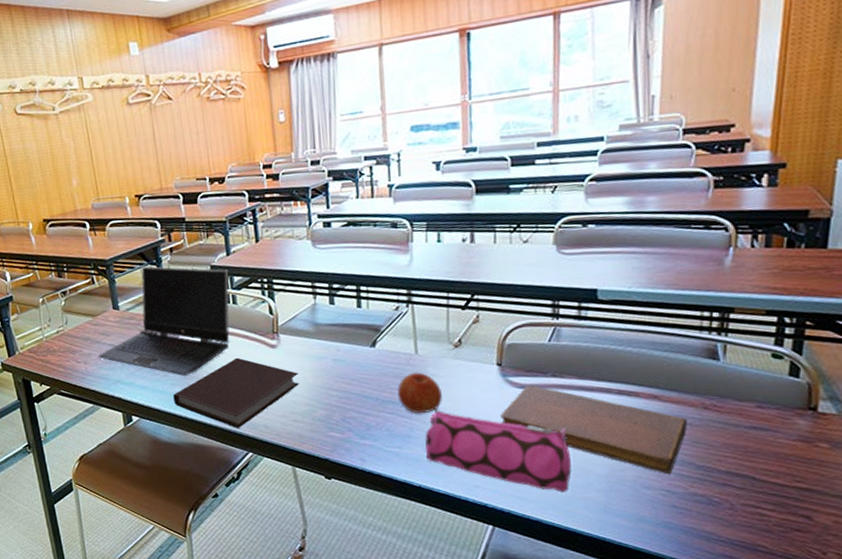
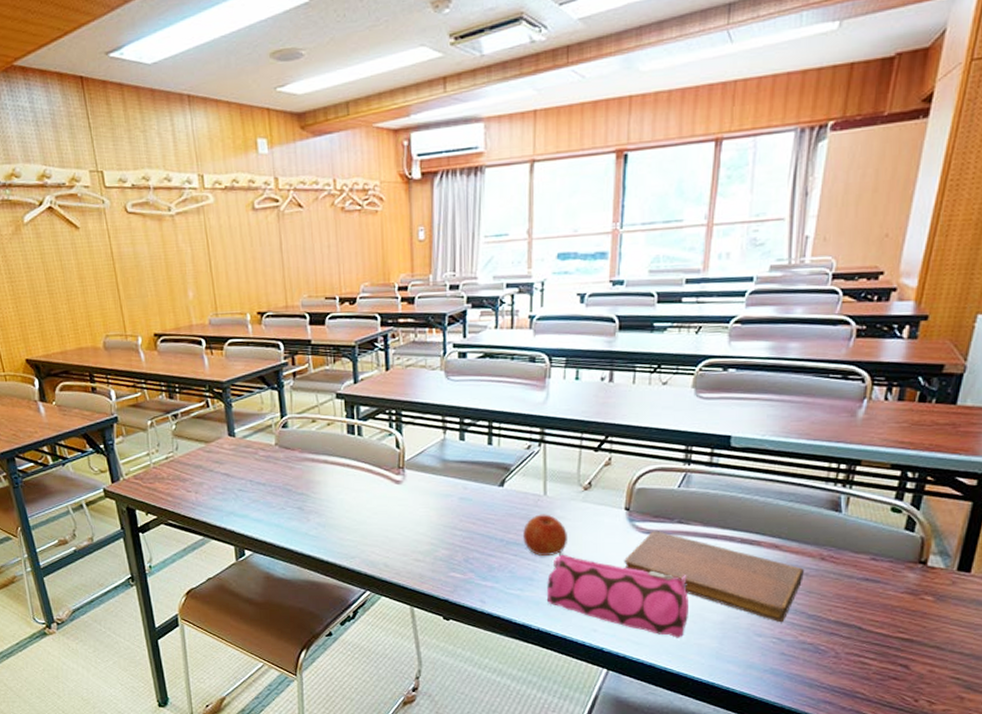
laptop computer: present [99,266,230,376] -> none [211,390,355,509]
notebook: present [173,357,300,428] -> none [290,492,424,566]

